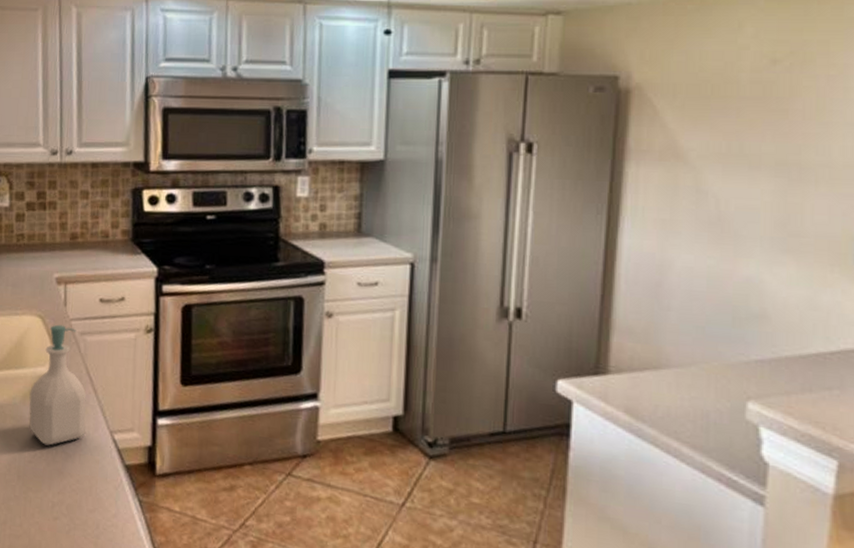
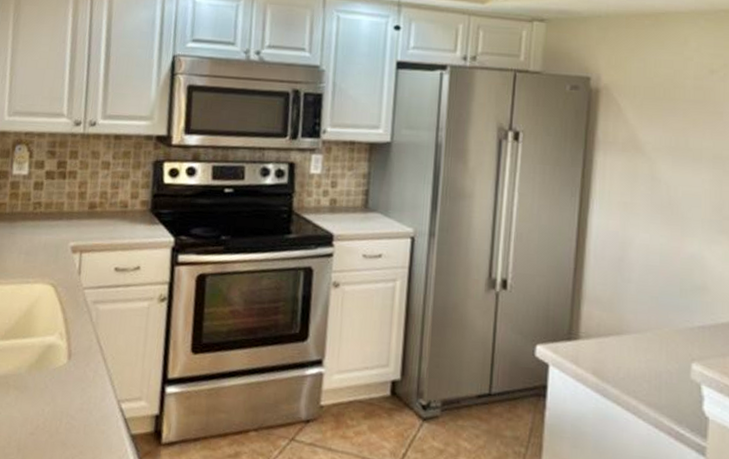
soap bottle: present [29,324,87,446] -> none [33,293,96,417]

